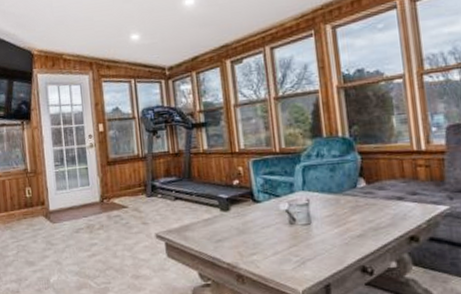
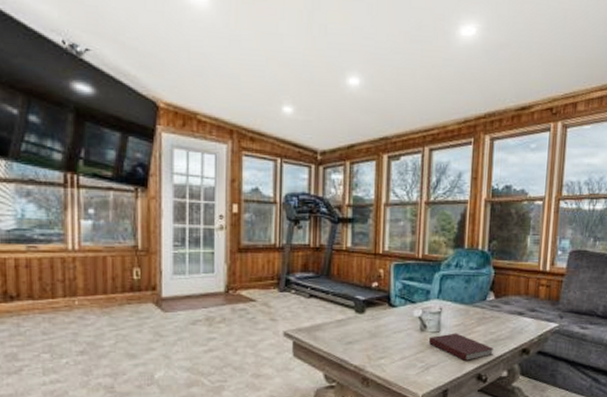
notebook: none [300,224,376,254] -> present [428,333,493,362]

